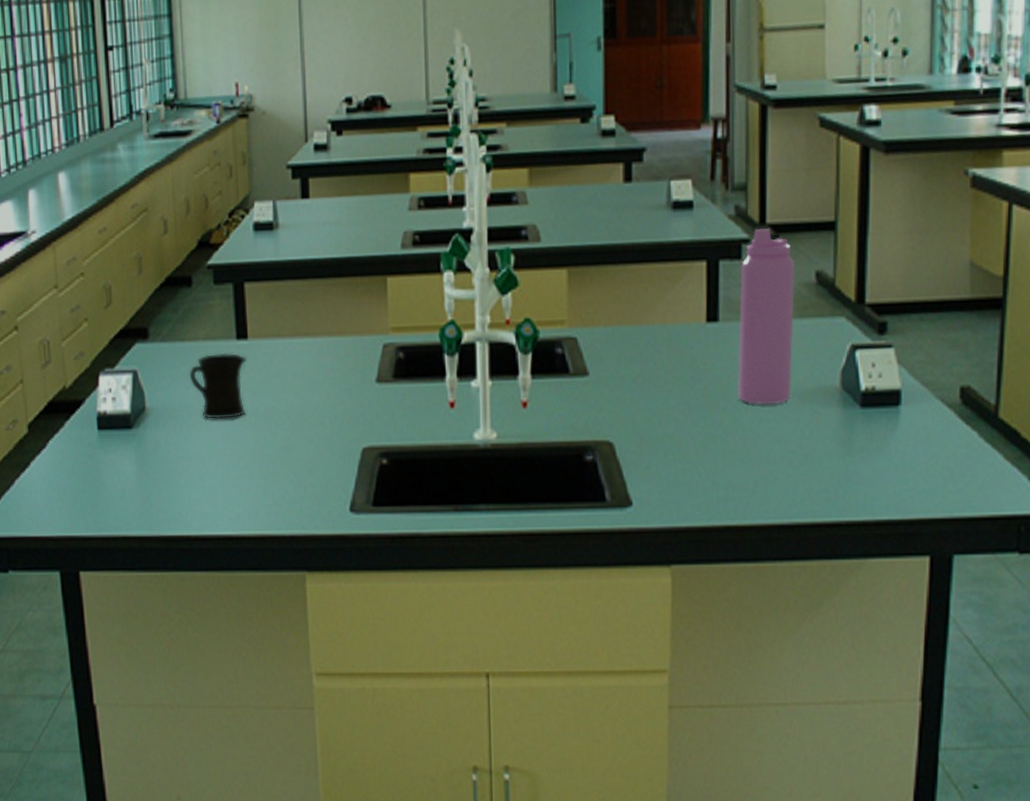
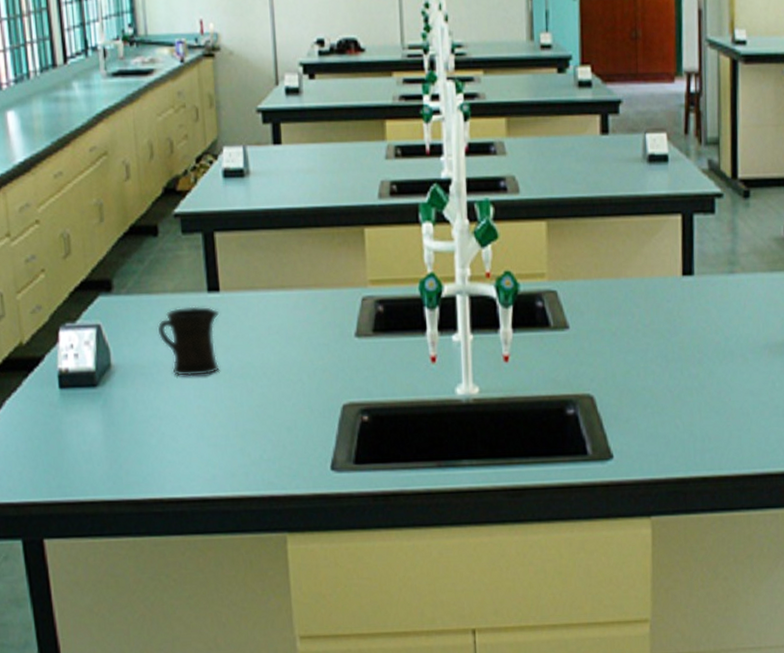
water bottle: present [737,227,796,404] -> none [712,182,766,357]

